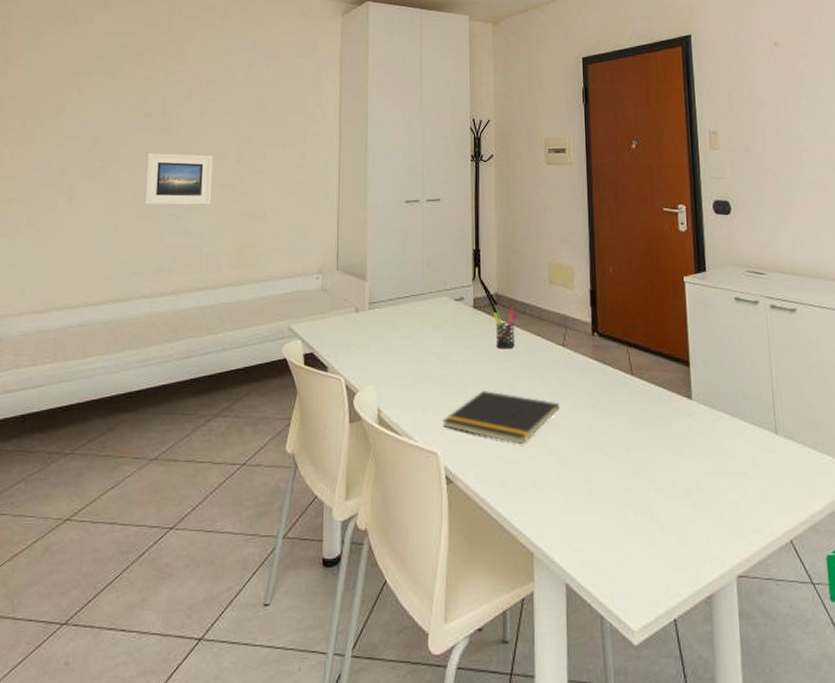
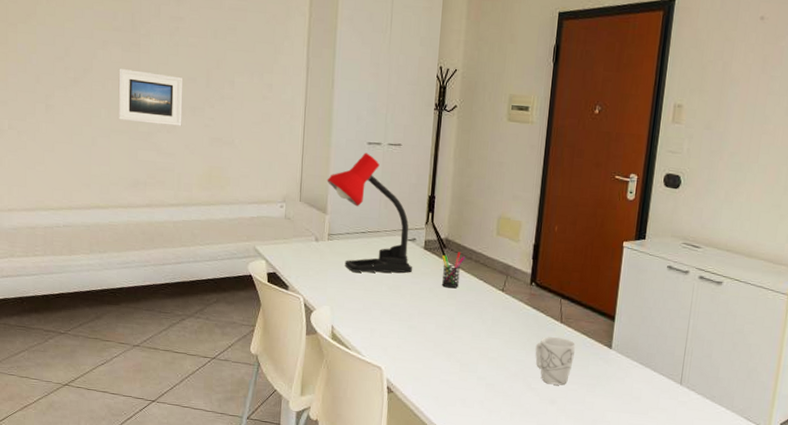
desk lamp: none [364,211,462,342] -> present [327,153,412,273]
notepad: present [442,391,560,444] -> none [388,321,493,368]
mug: none [608,393,653,451] -> present [535,337,576,385]

